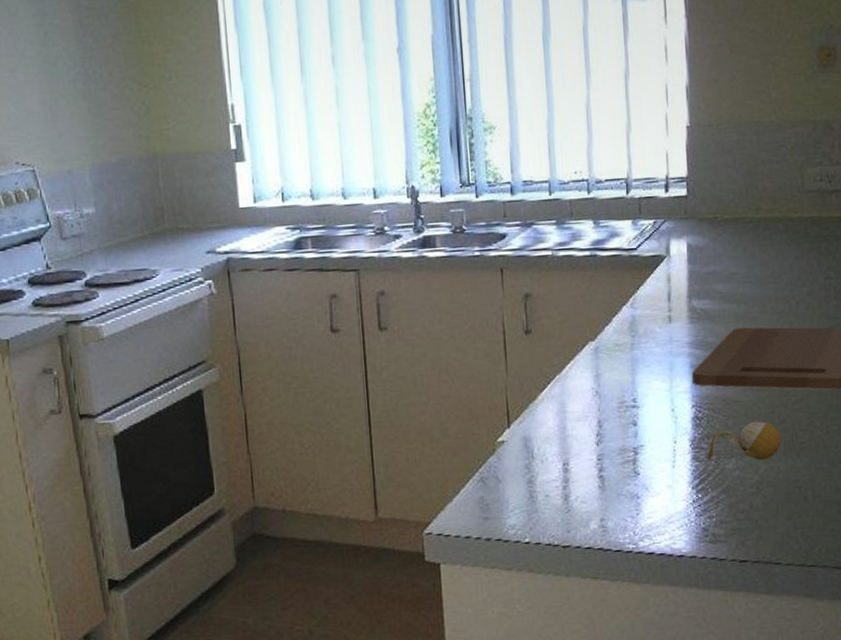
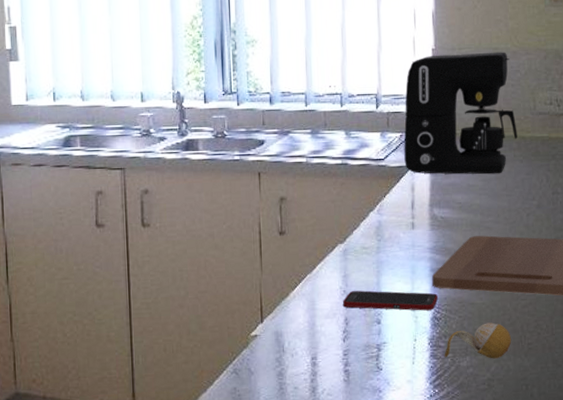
cell phone: none [594,390,700,411] -> present [342,290,439,311]
coffee maker: none [658,125,784,263] -> present [404,52,518,175]

